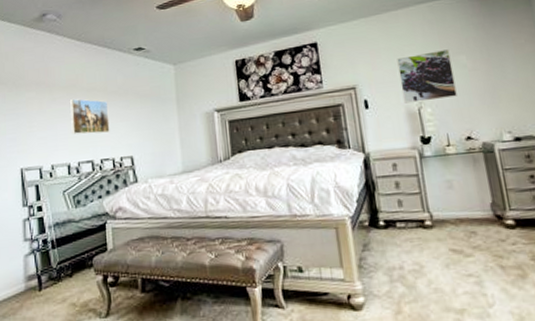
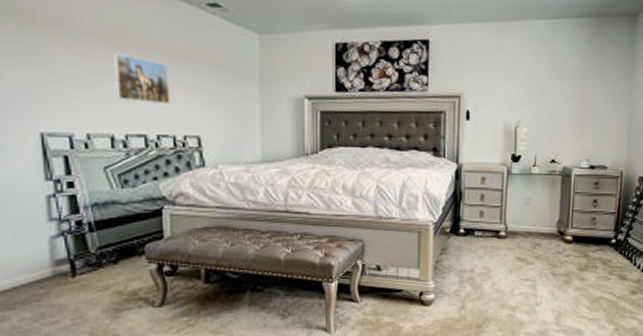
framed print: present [397,49,457,104] -> none [503,72,555,121]

